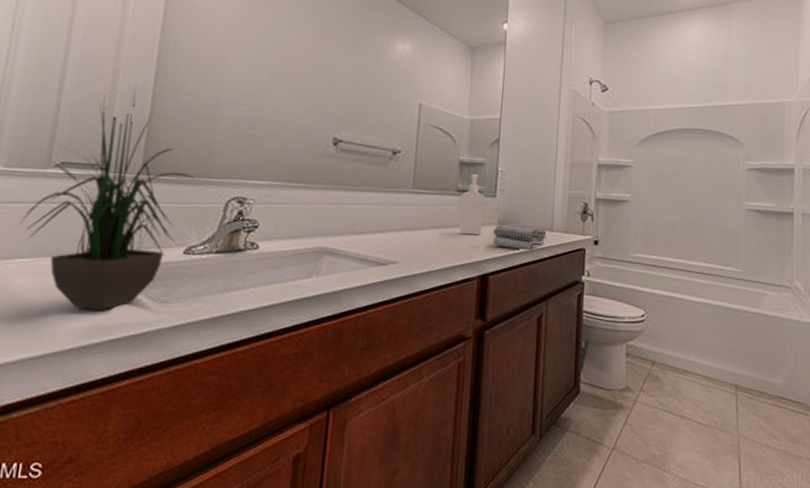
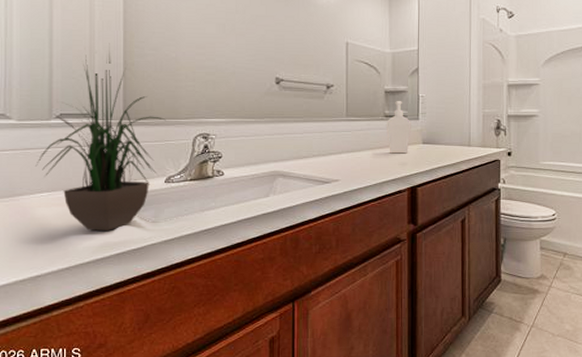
towel: present [492,221,547,251] -> none [418,140,465,164]

